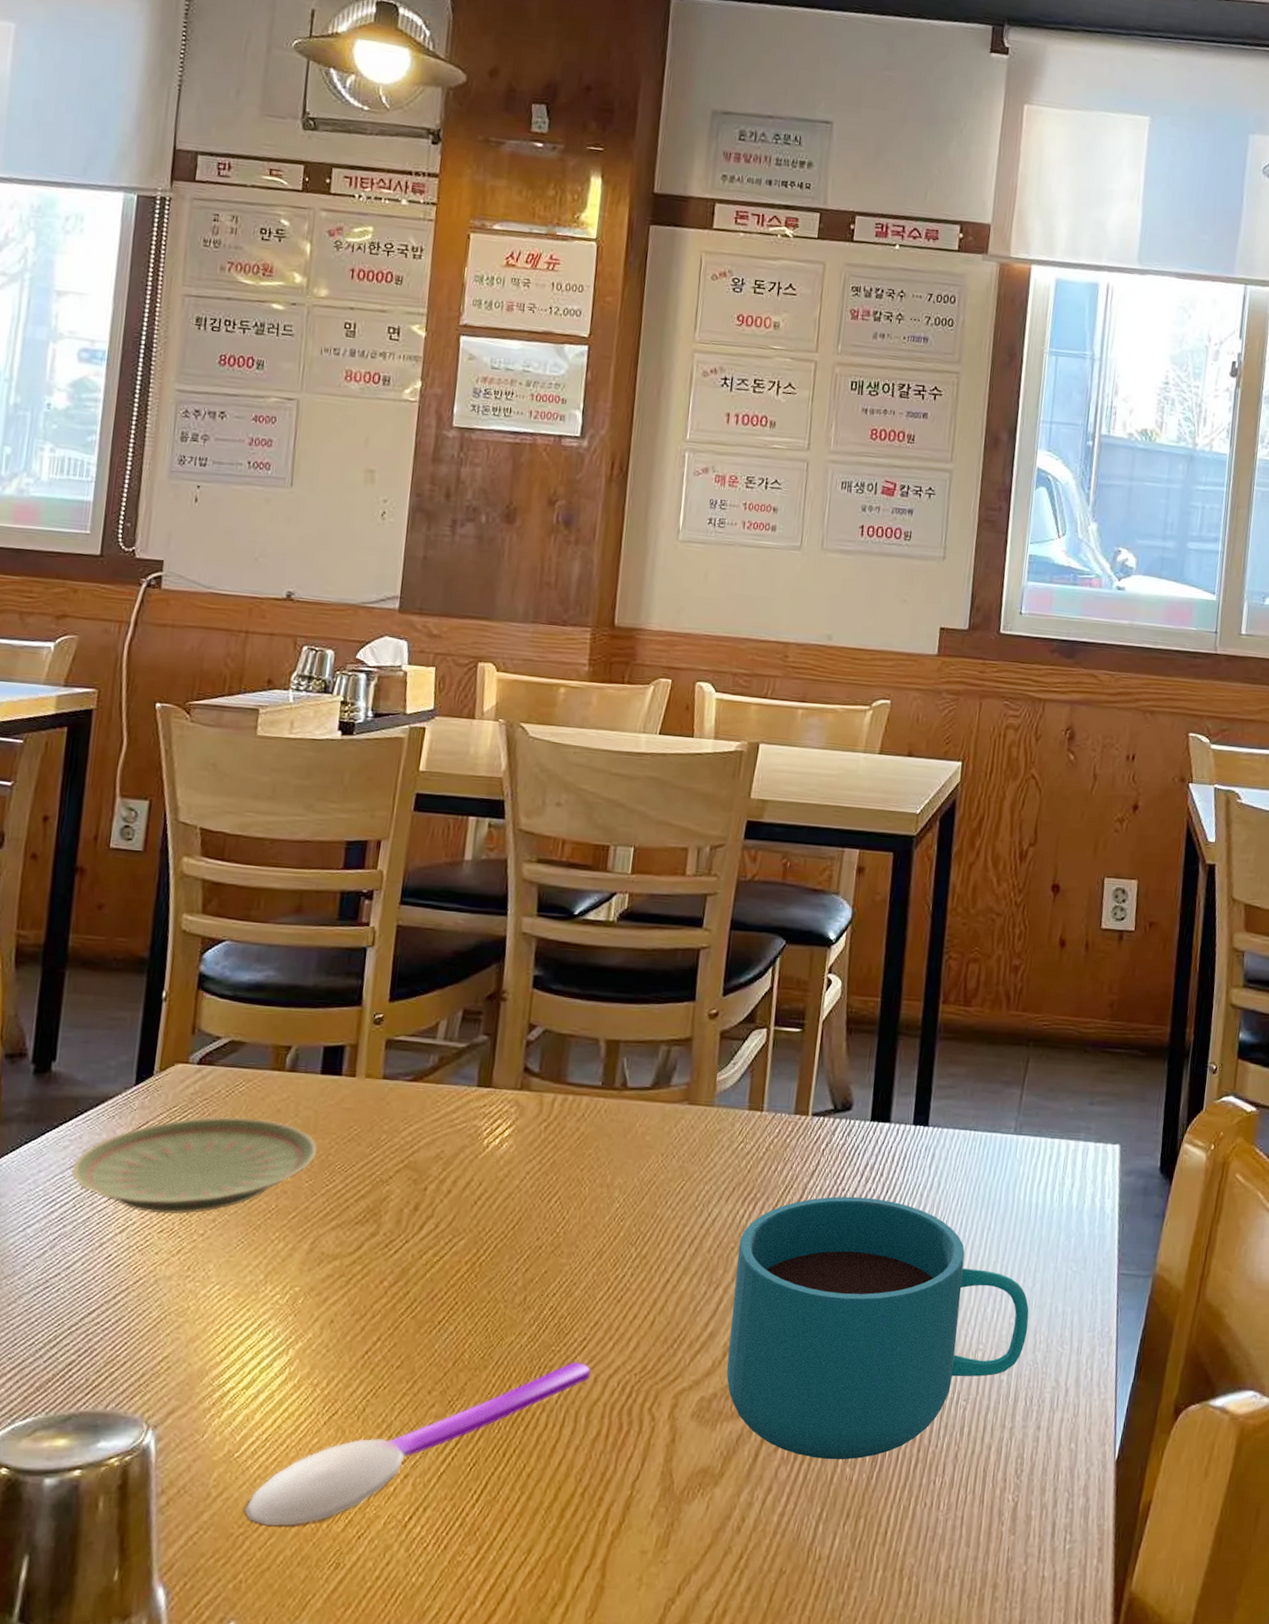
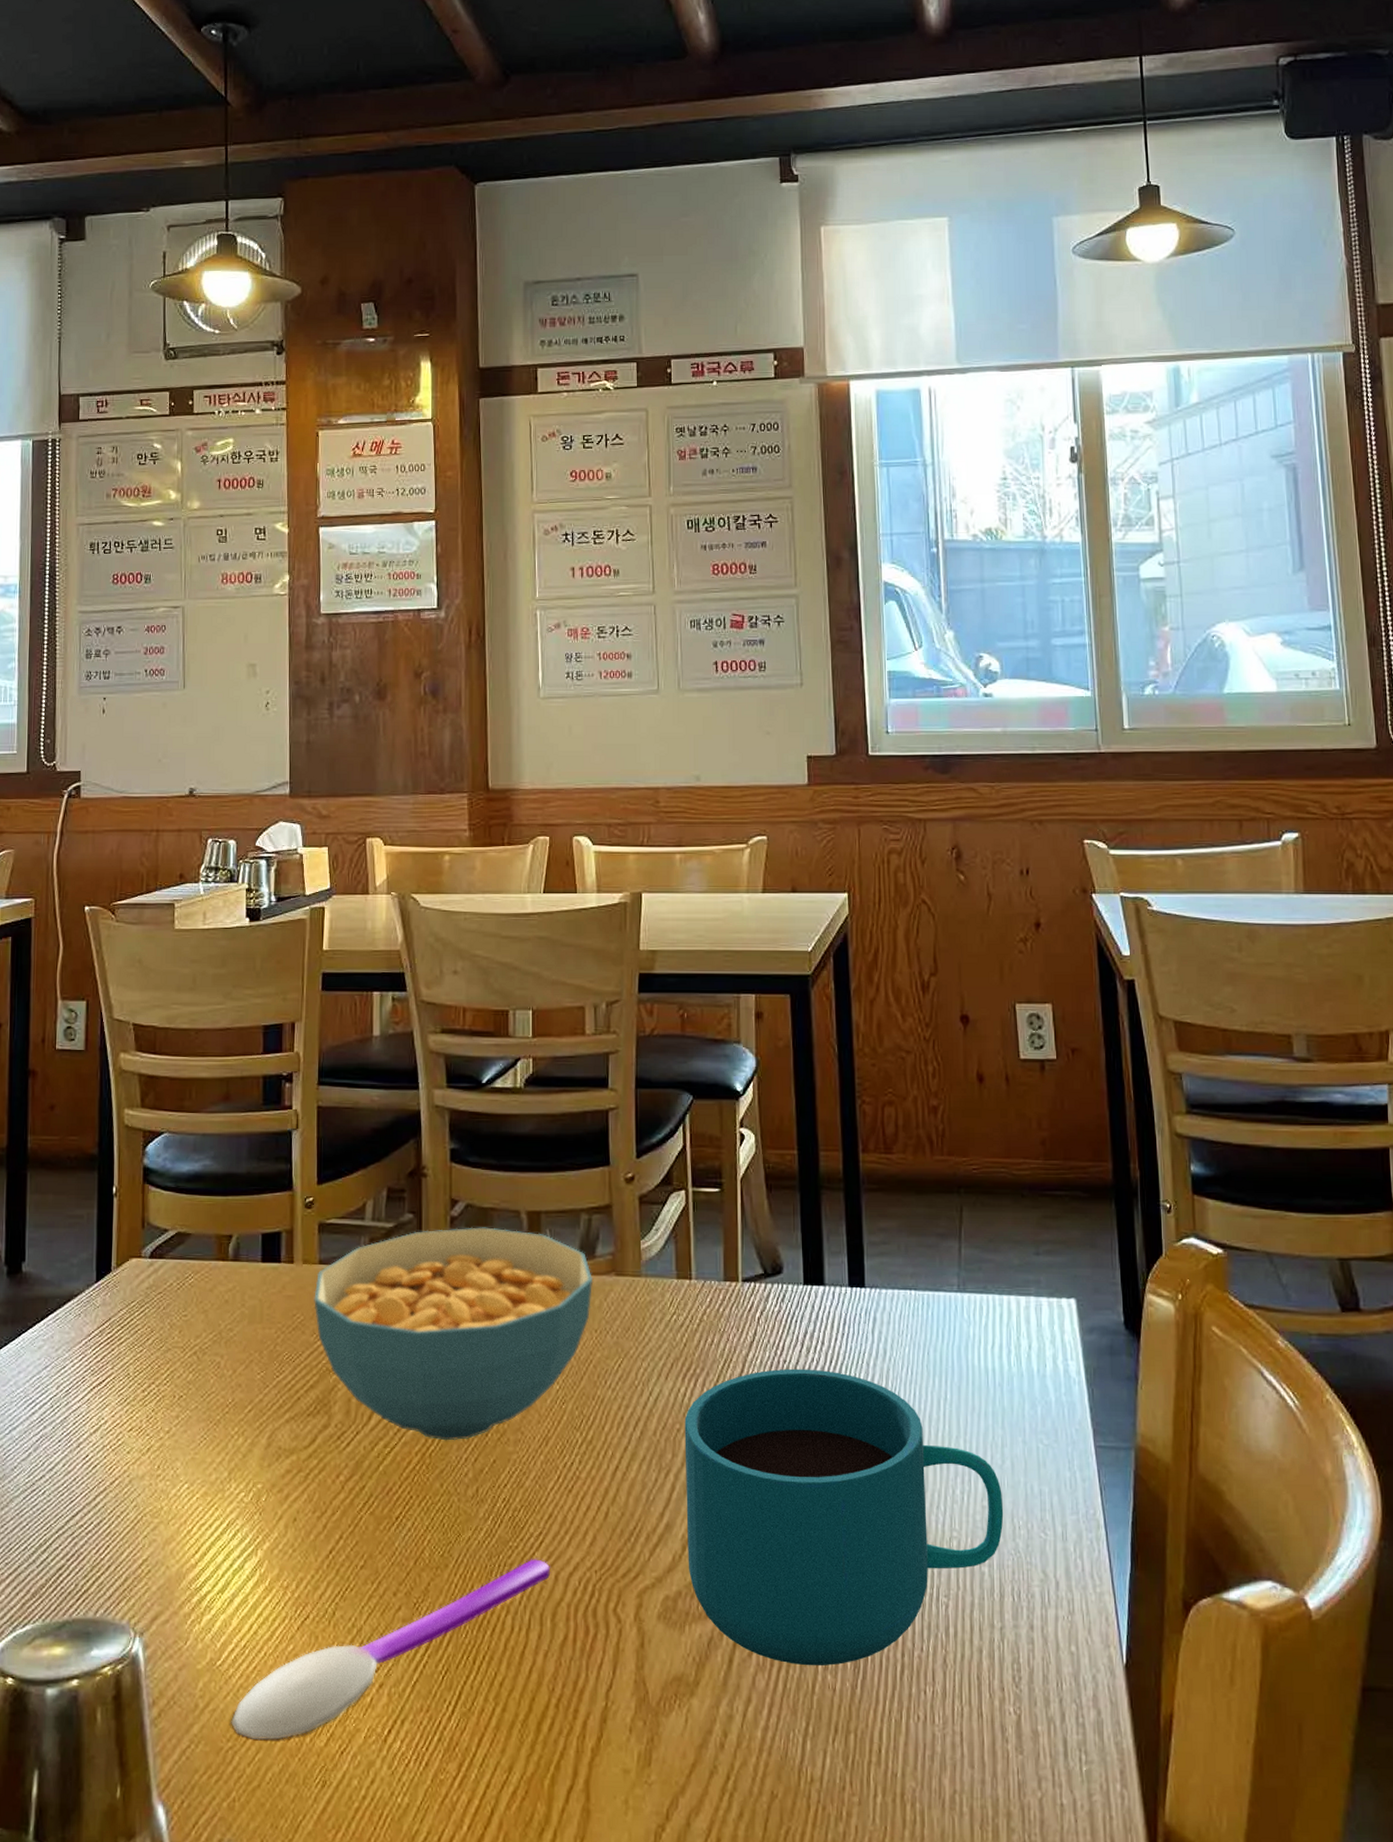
plate: present [71,1116,317,1214] -> none [47,1310,265,1412]
cereal bowl: none [373,1051,666,1252] -> present [314,1227,594,1441]

